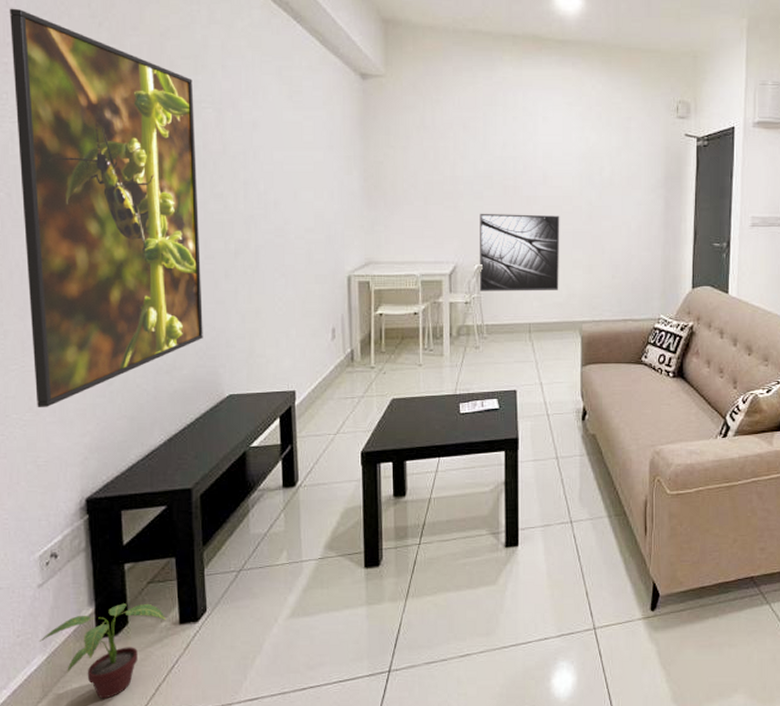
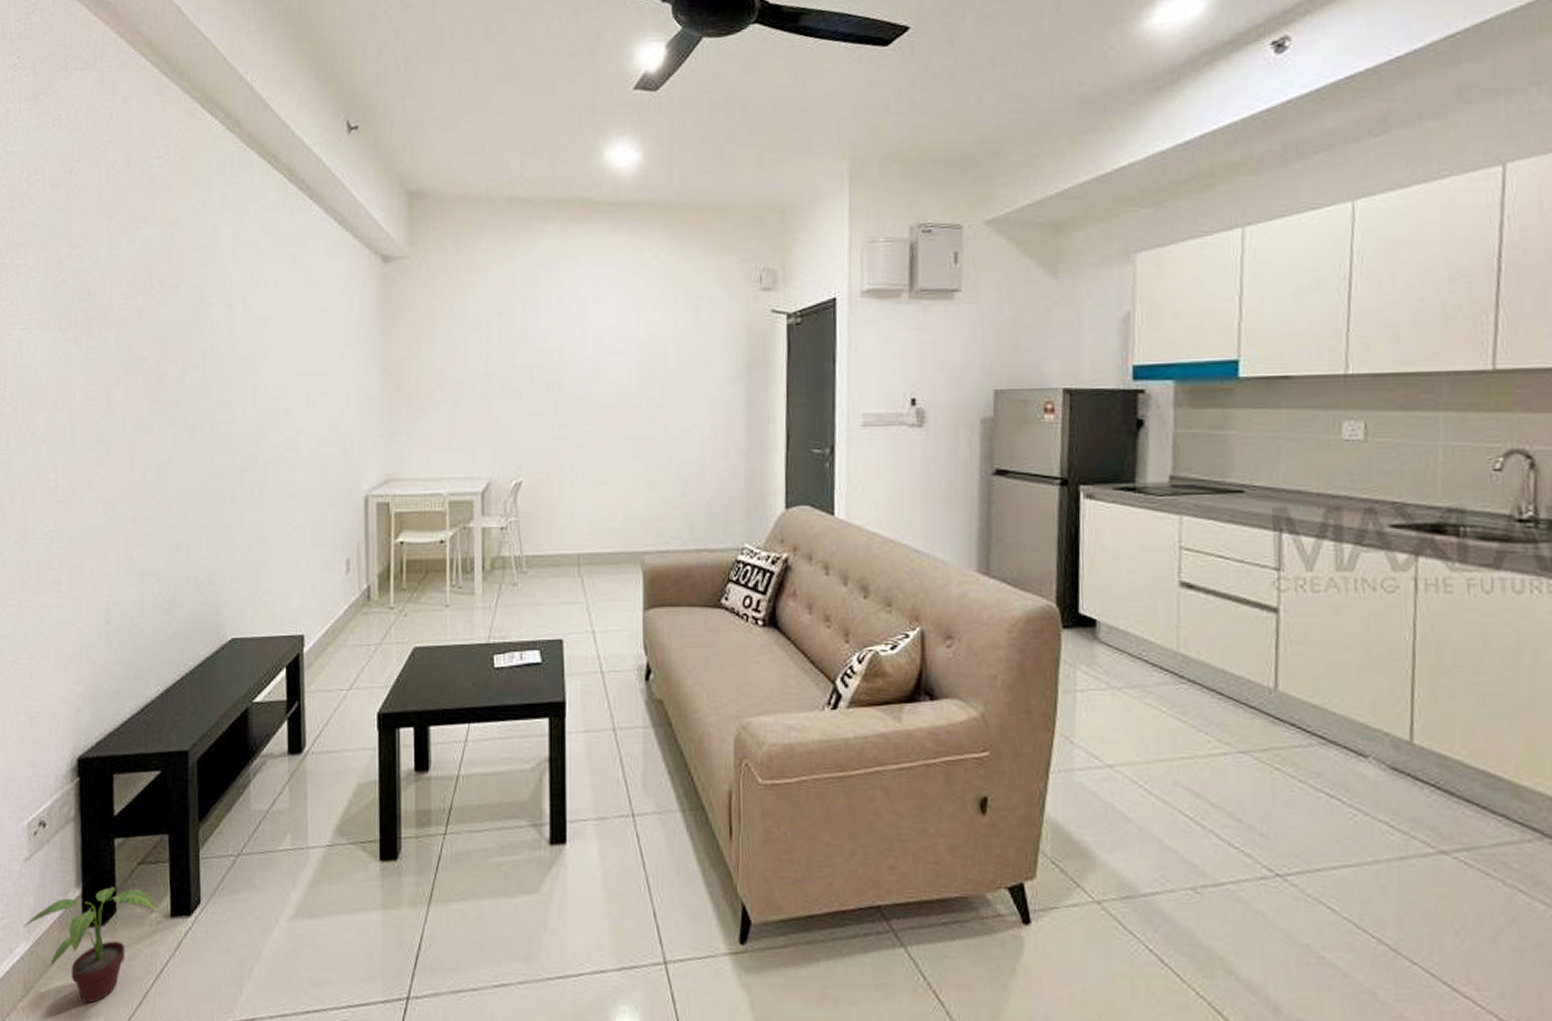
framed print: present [10,8,203,408] -> none [24,206,206,650]
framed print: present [479,213,560,292] -> none [517,417,615,514]

